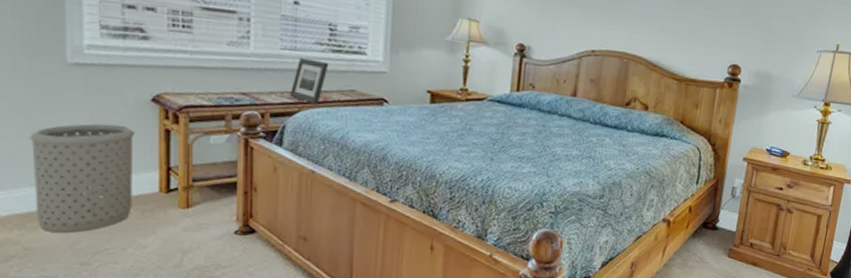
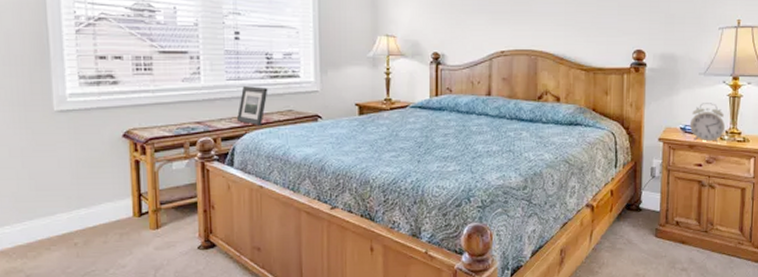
laundry basket: present [29,123,136,233] -> none [27,160,112,259]
alarm clock: none [775,126,811,168] -> present [689,103,726,143]

